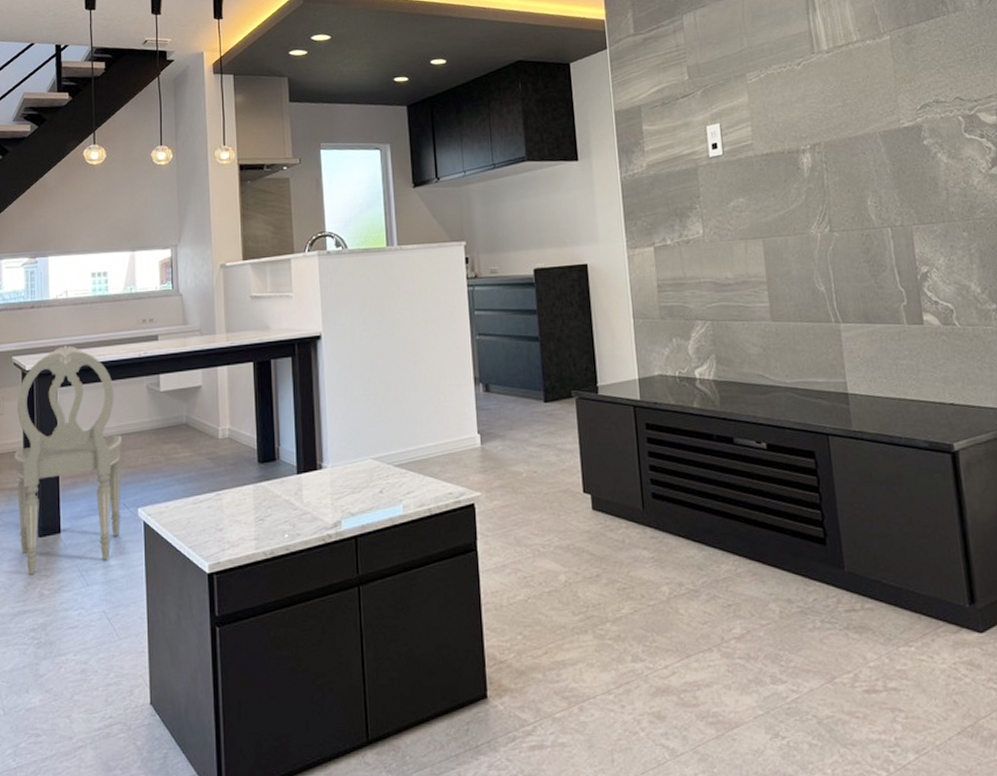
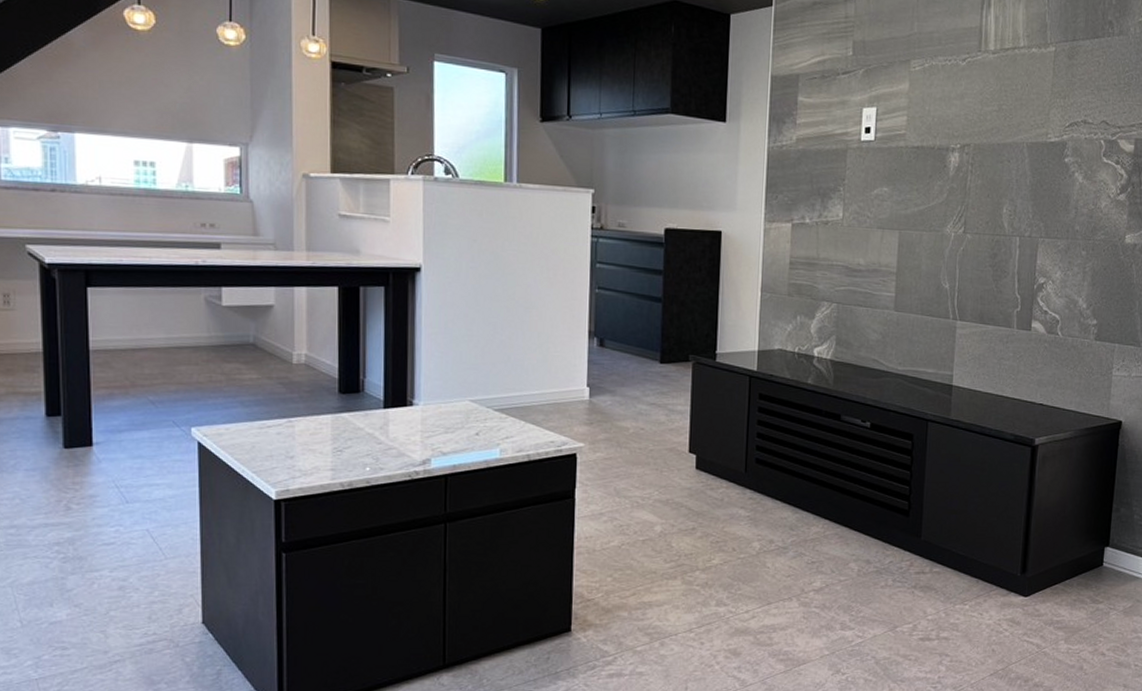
dining chair: present [14,344,122,575] -> none [30,239,172,488]

